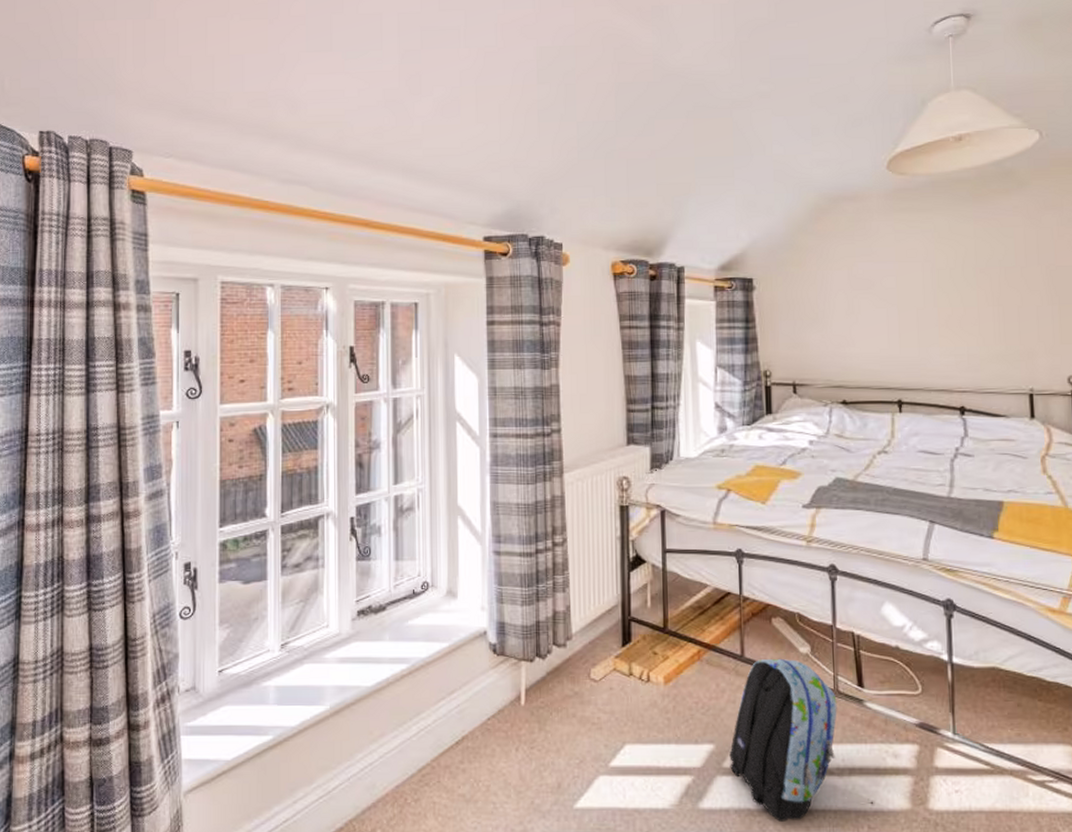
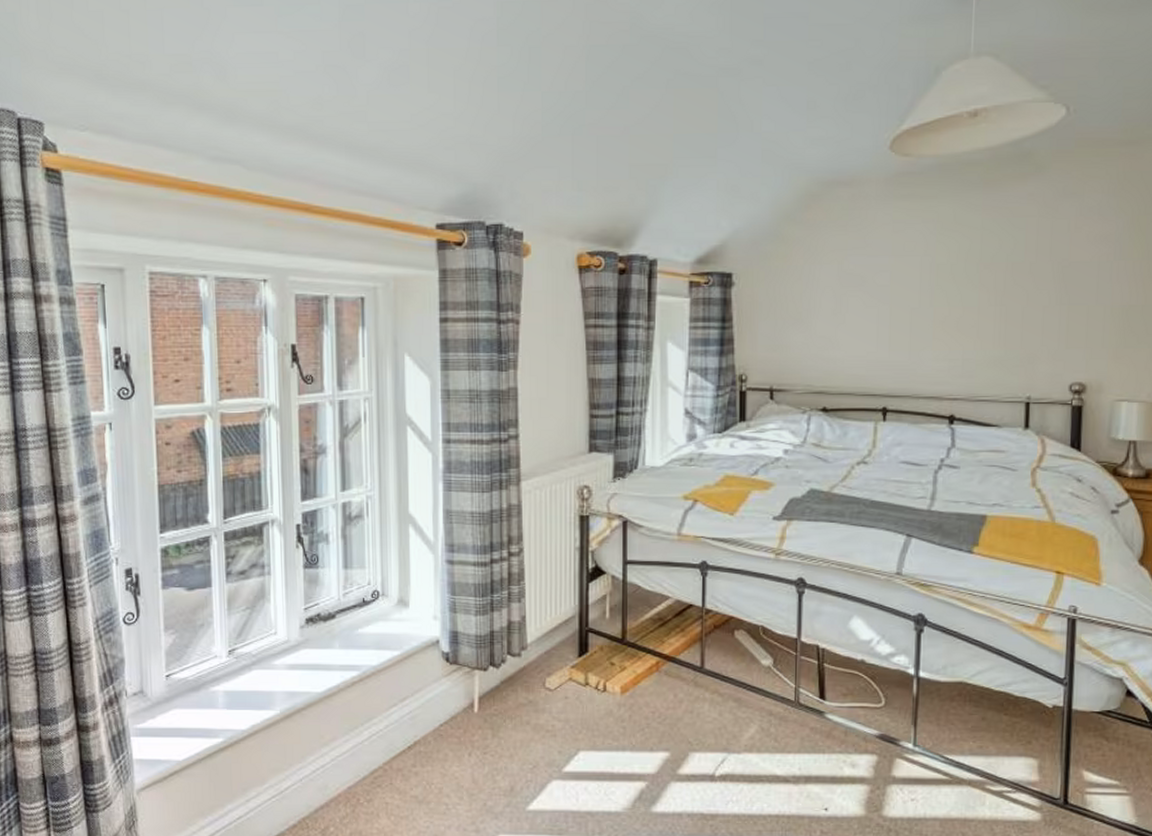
backpack: present [729,658,837,822] -> none [684,670,797,825]

